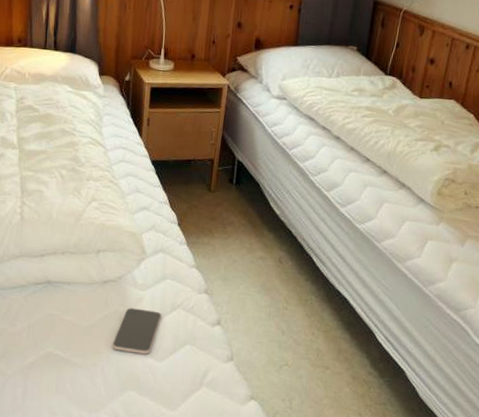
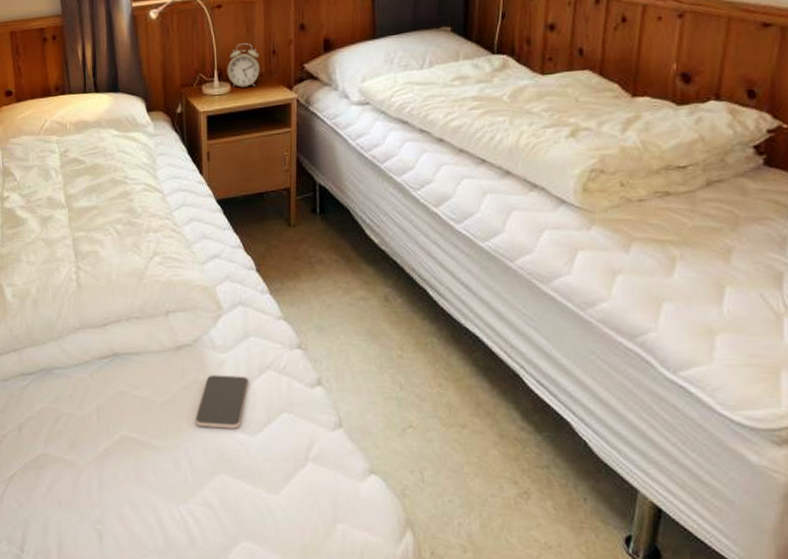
alarm clock: none [172,30,201,70] -> present [227,43,260,88]

